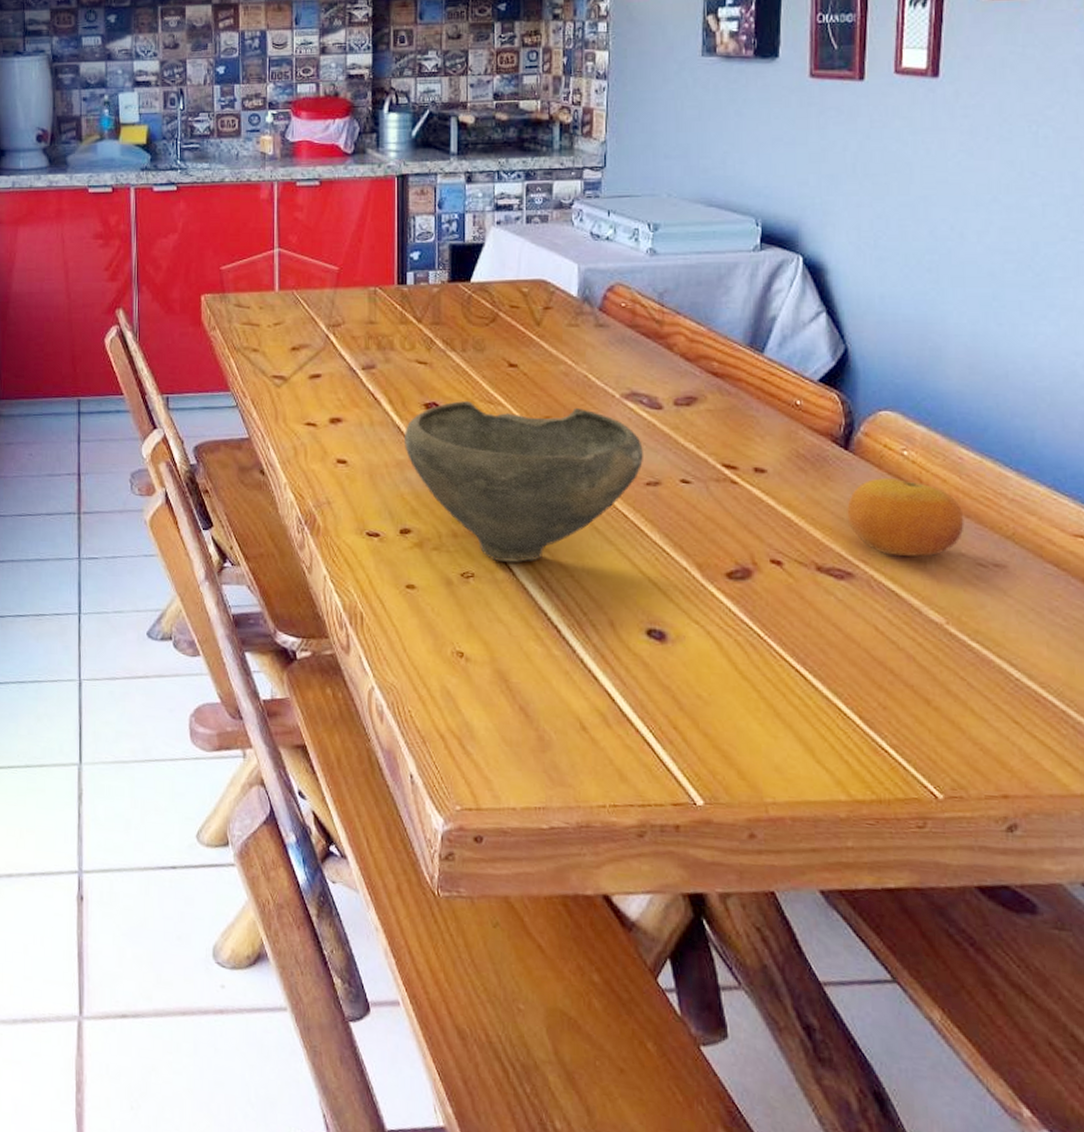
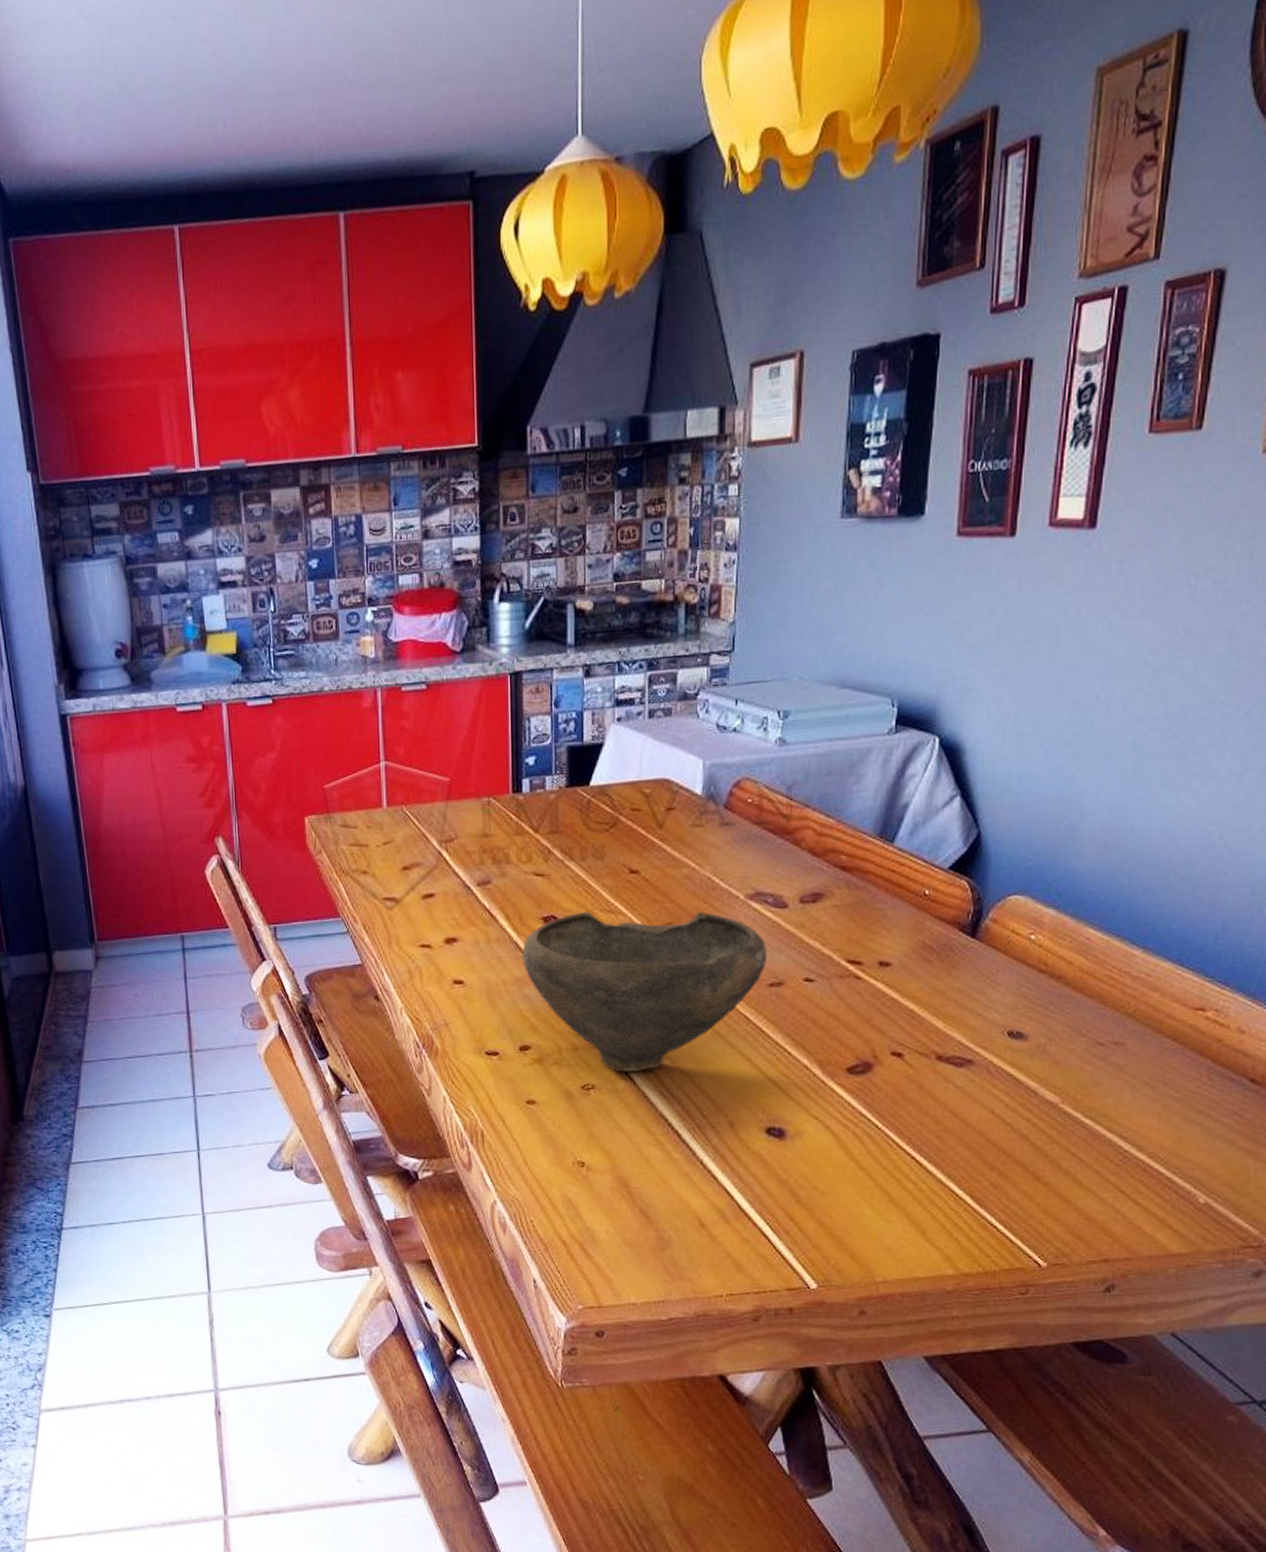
fruit: present [847,478,964,557] -> none [970,964,1087,1040]

